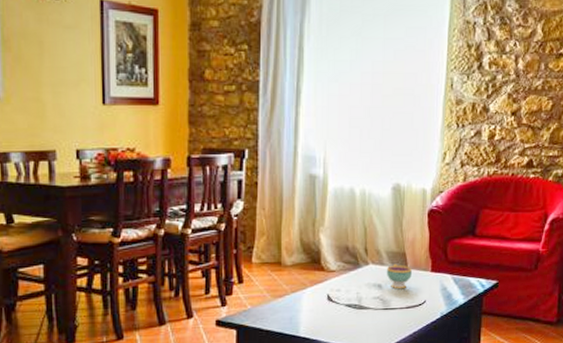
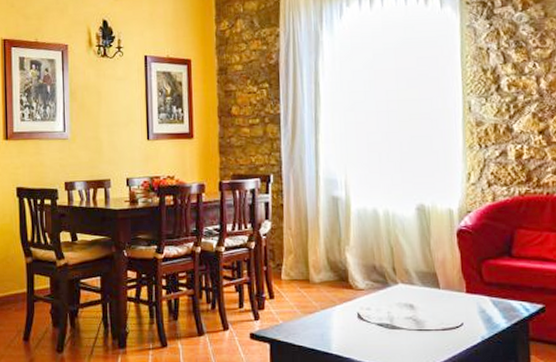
teacup: present [386,263,412,289] -> none [417,283,445,310]

